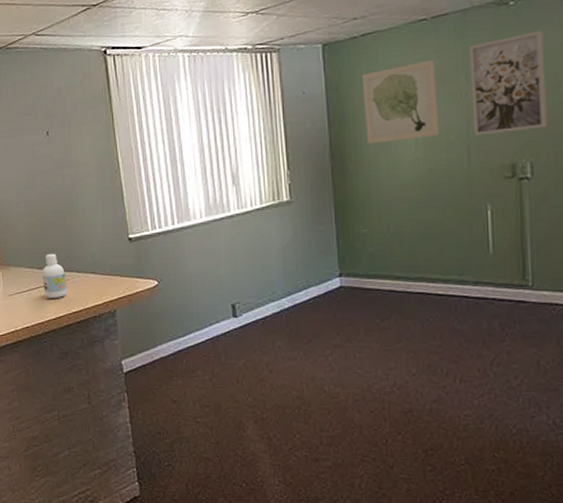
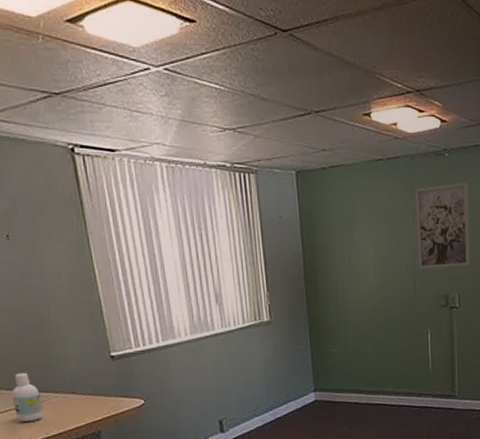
wall art: present [362,59,439,145] -> none [331,197,392,271]

